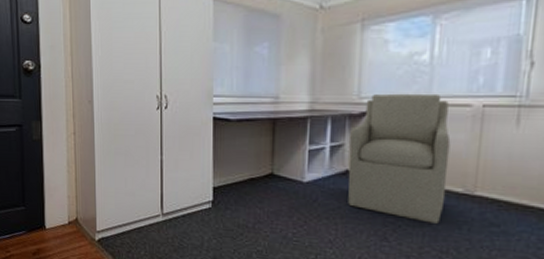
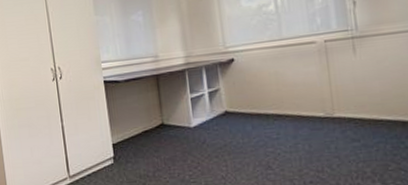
chair: present [347,93,451,224] -> none [223,37,312,147]

